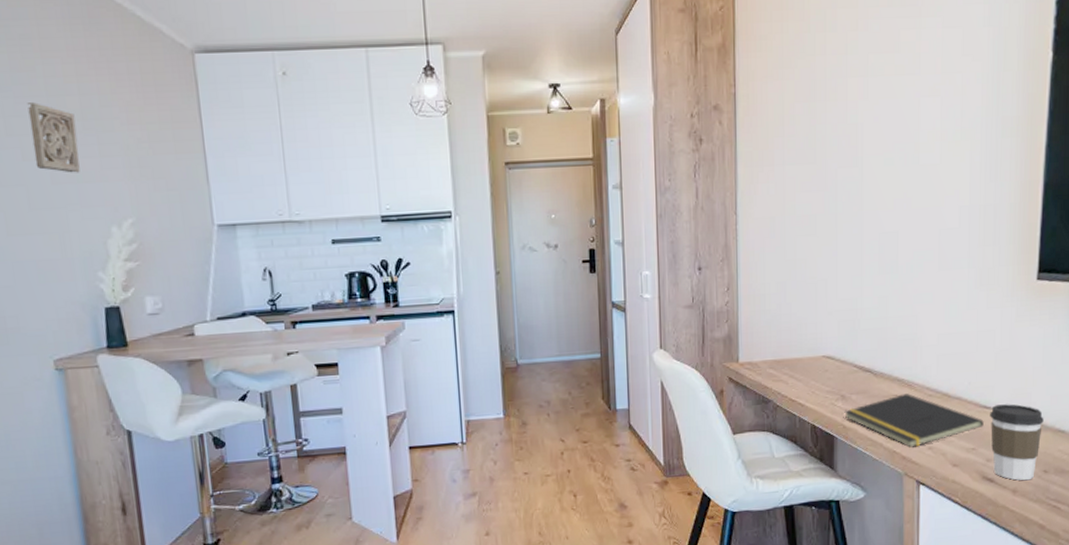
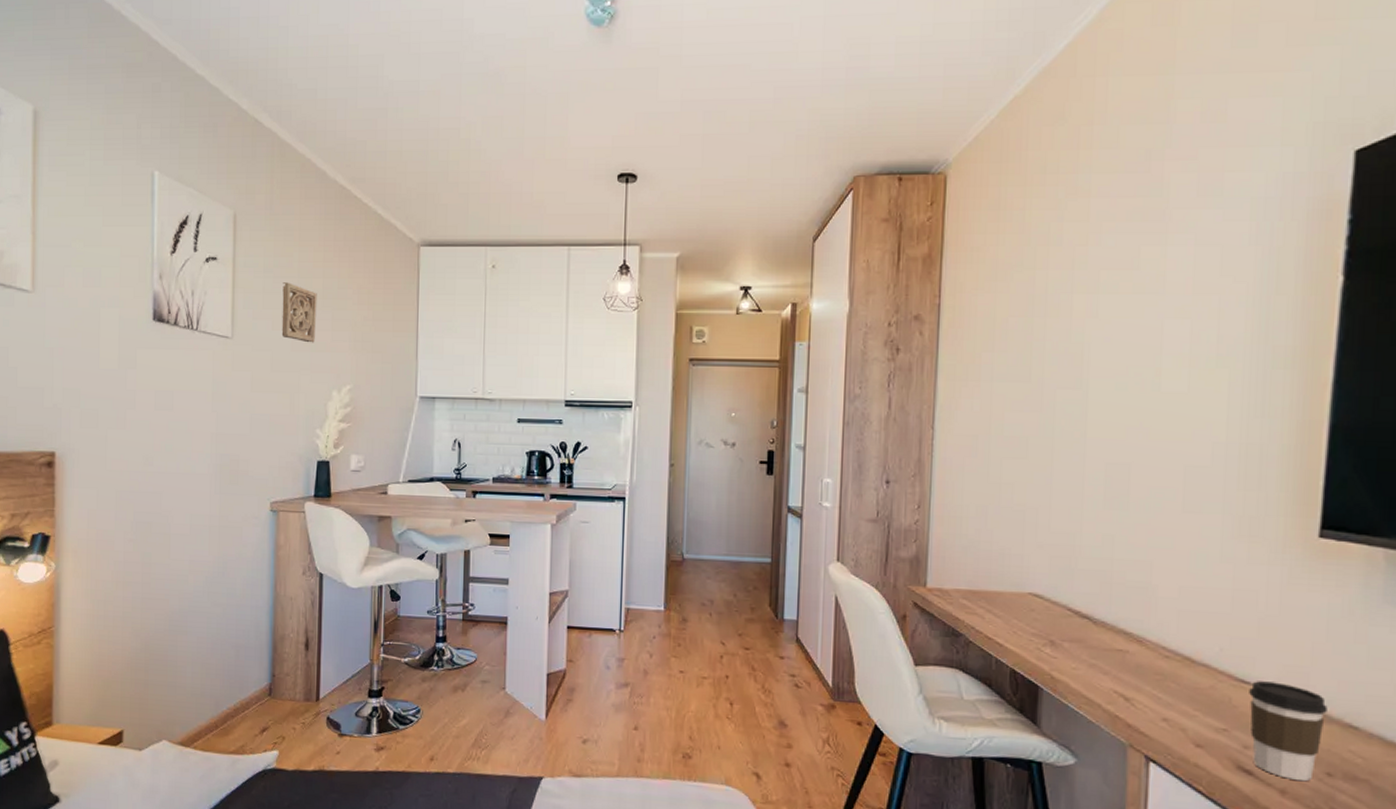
notepad: present [844,394,984,448] -> none [1053,650,1240,715]

